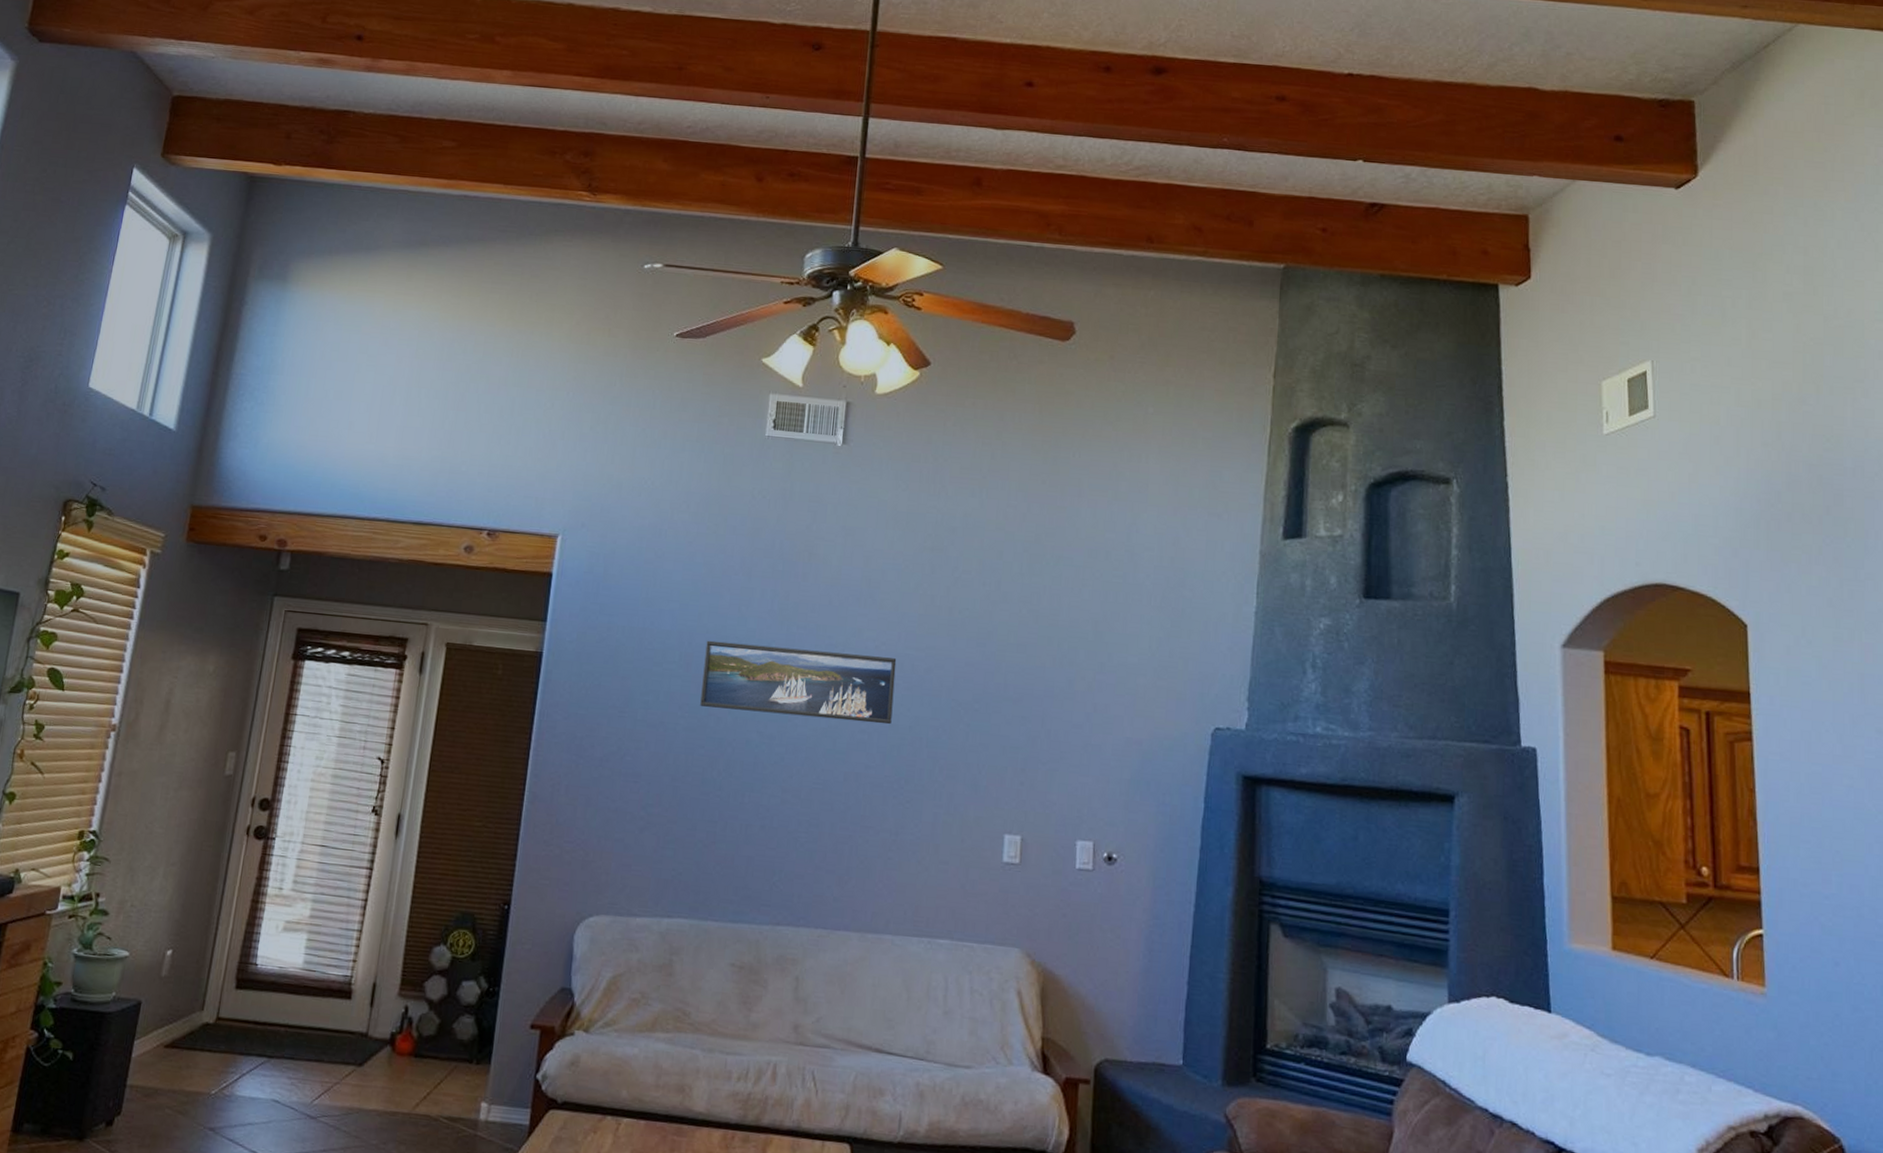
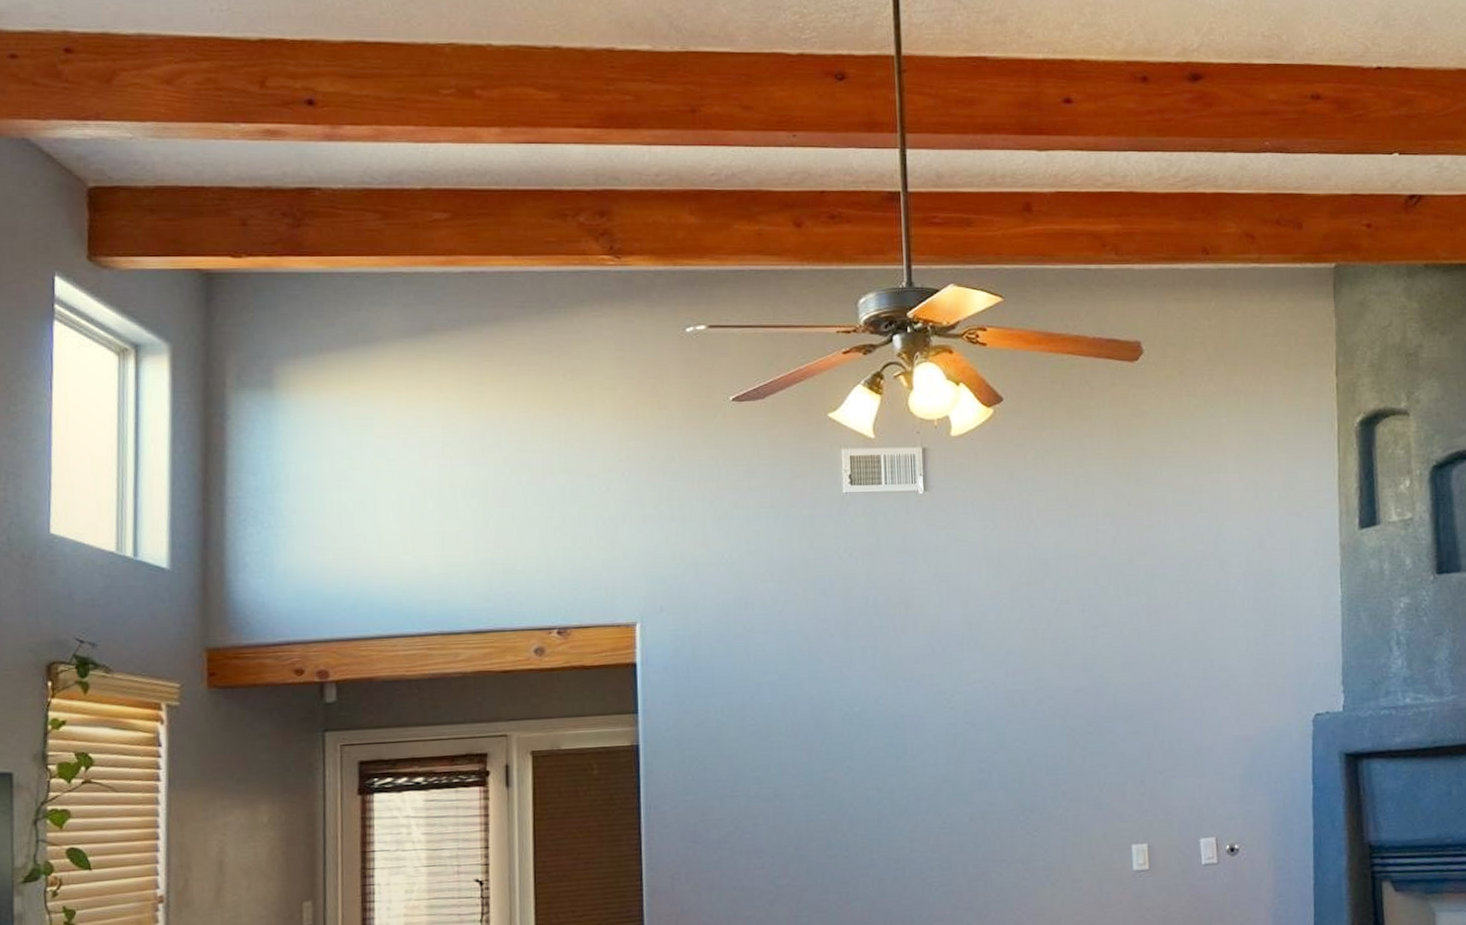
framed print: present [700,640,897,725] -> none [811,696,1010,772]

